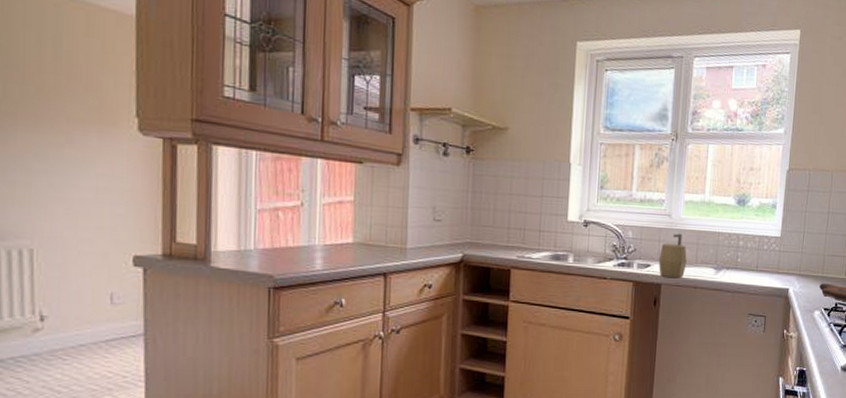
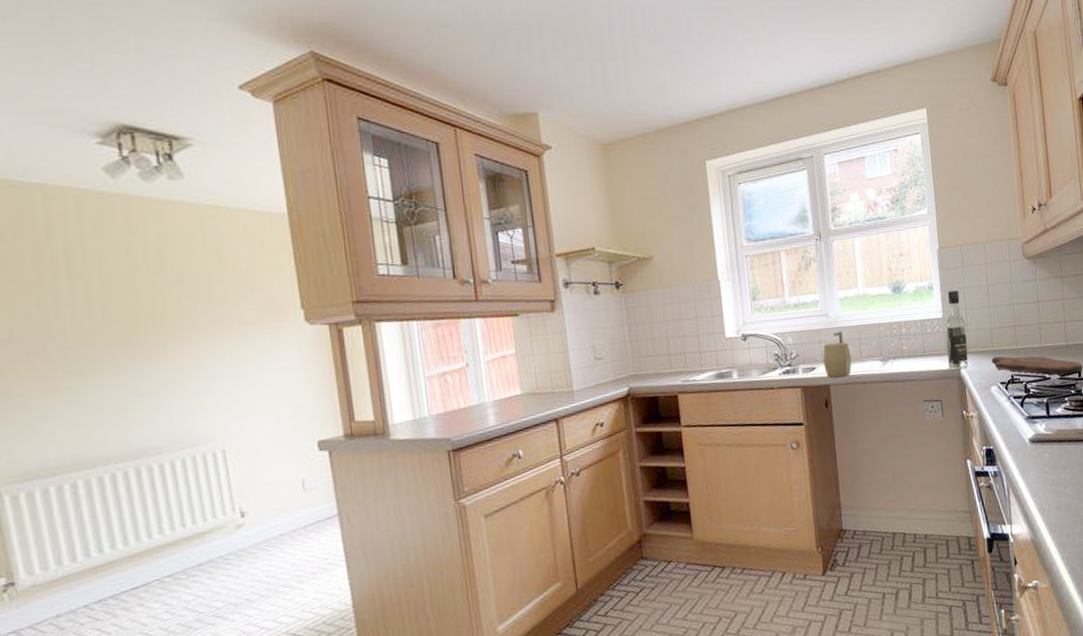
bottle: none [777,212,801,290] -> present [945,290,969,371]

